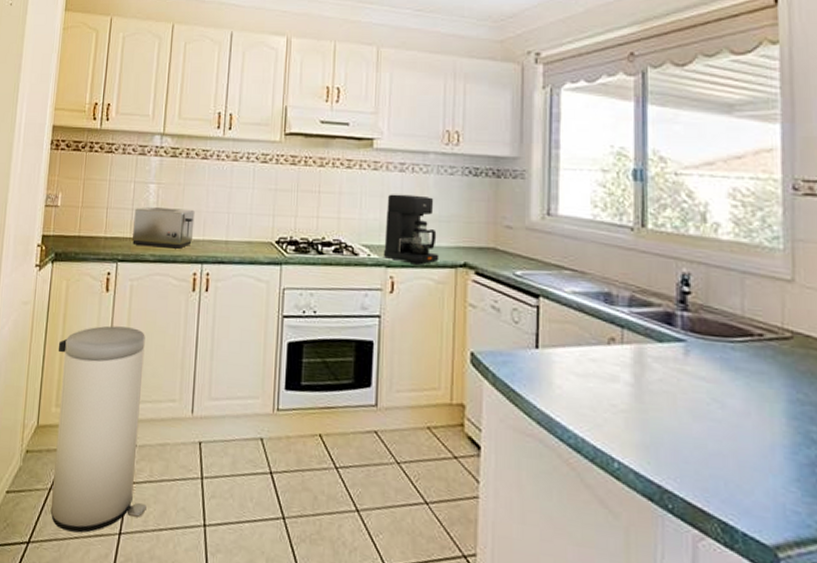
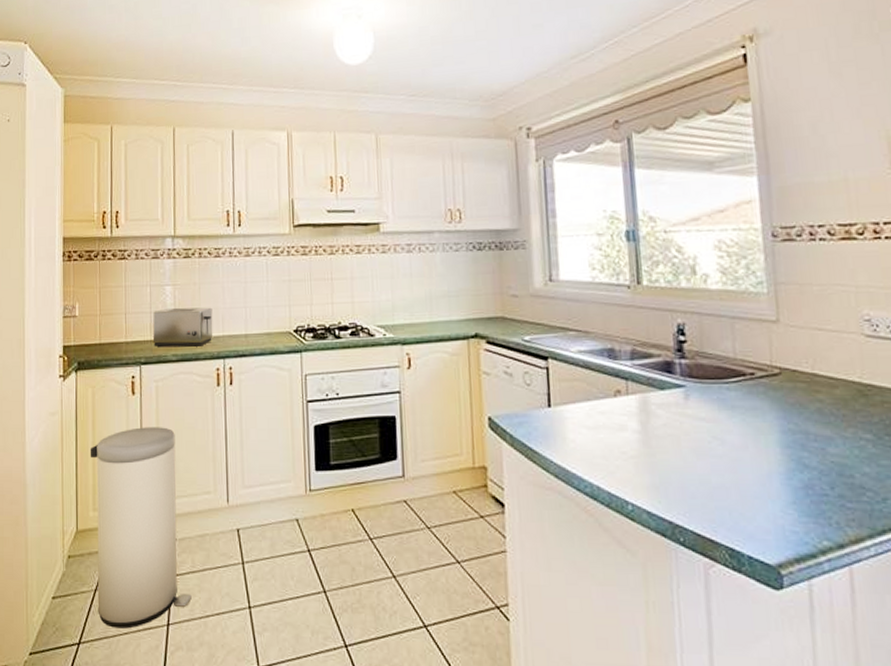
coffee maker: present [383,194,439,265] -> none [397,273,452,340]

